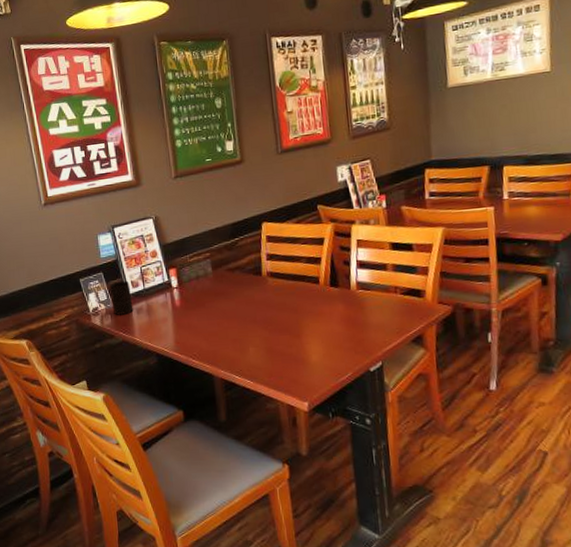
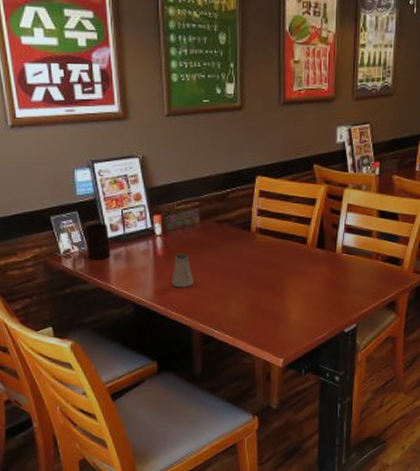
saltshaker: none [190,302,212,336] -> present [172,253,194,288]

